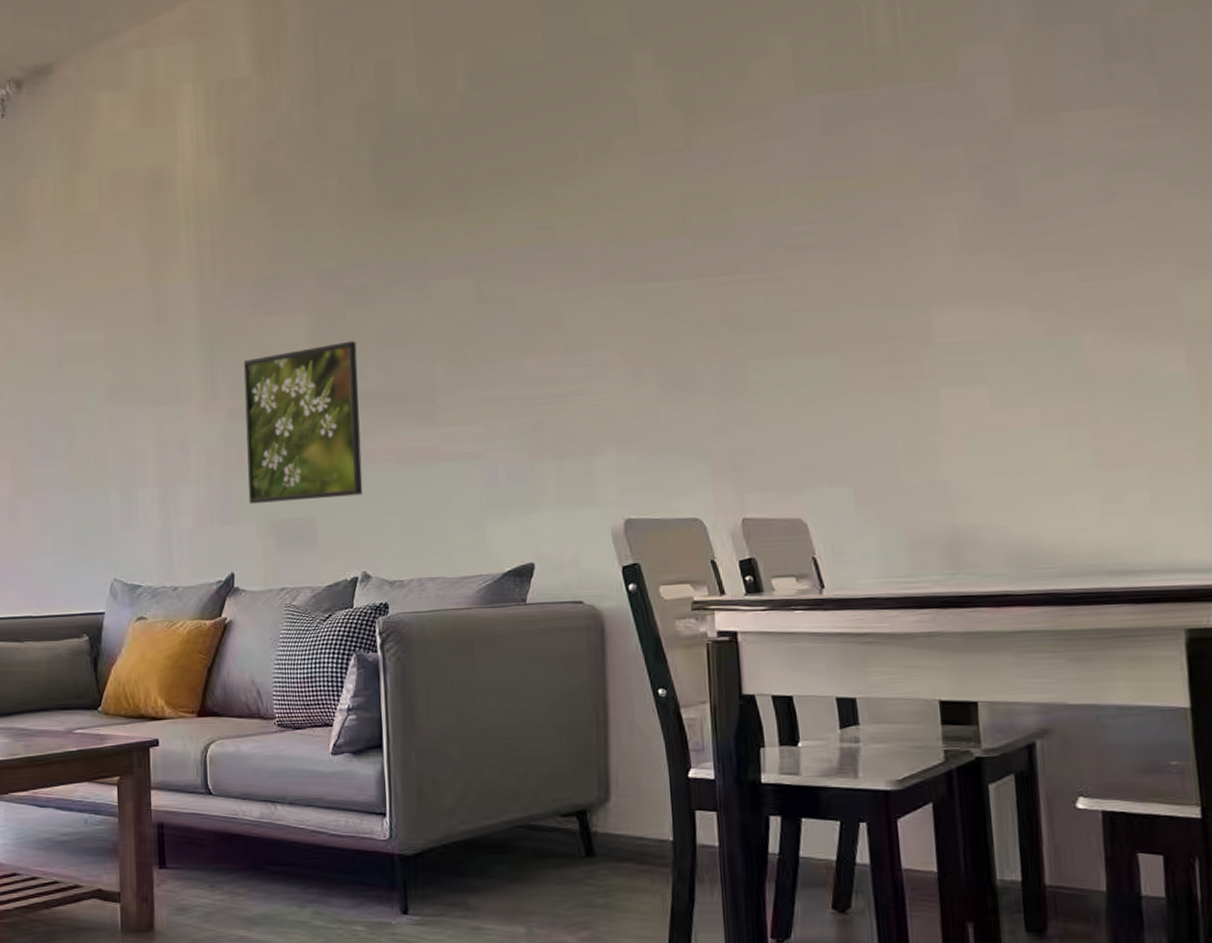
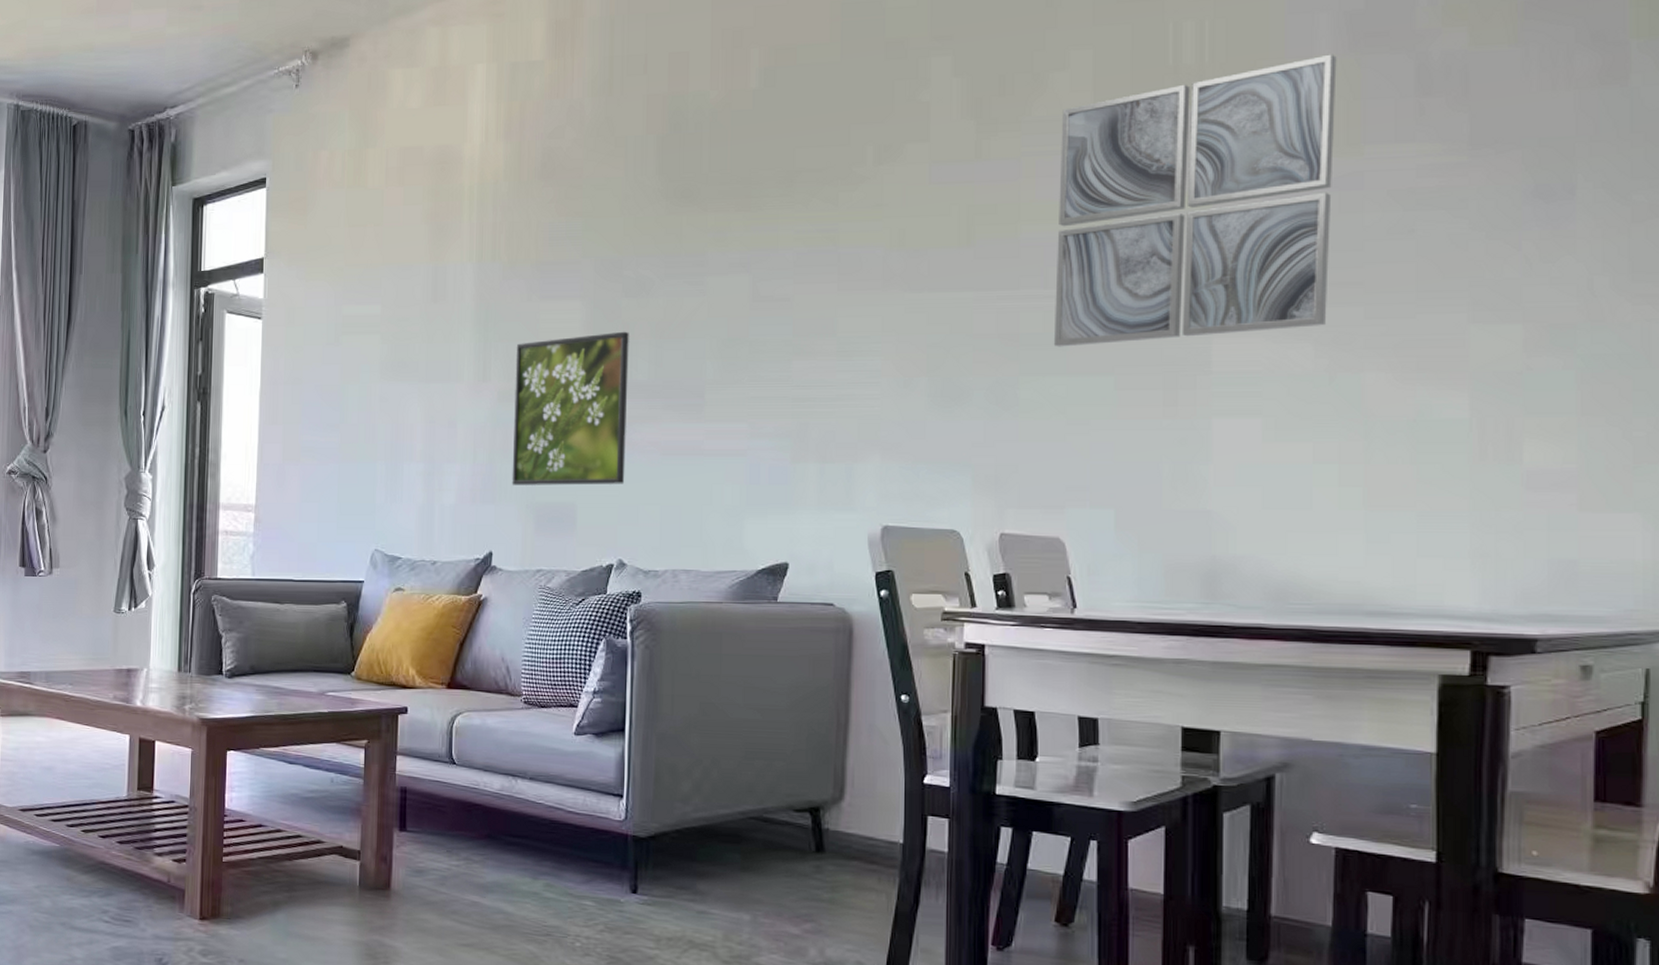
wall art: none [766,26,1041,329] -> present [1053,54,1337,347]

